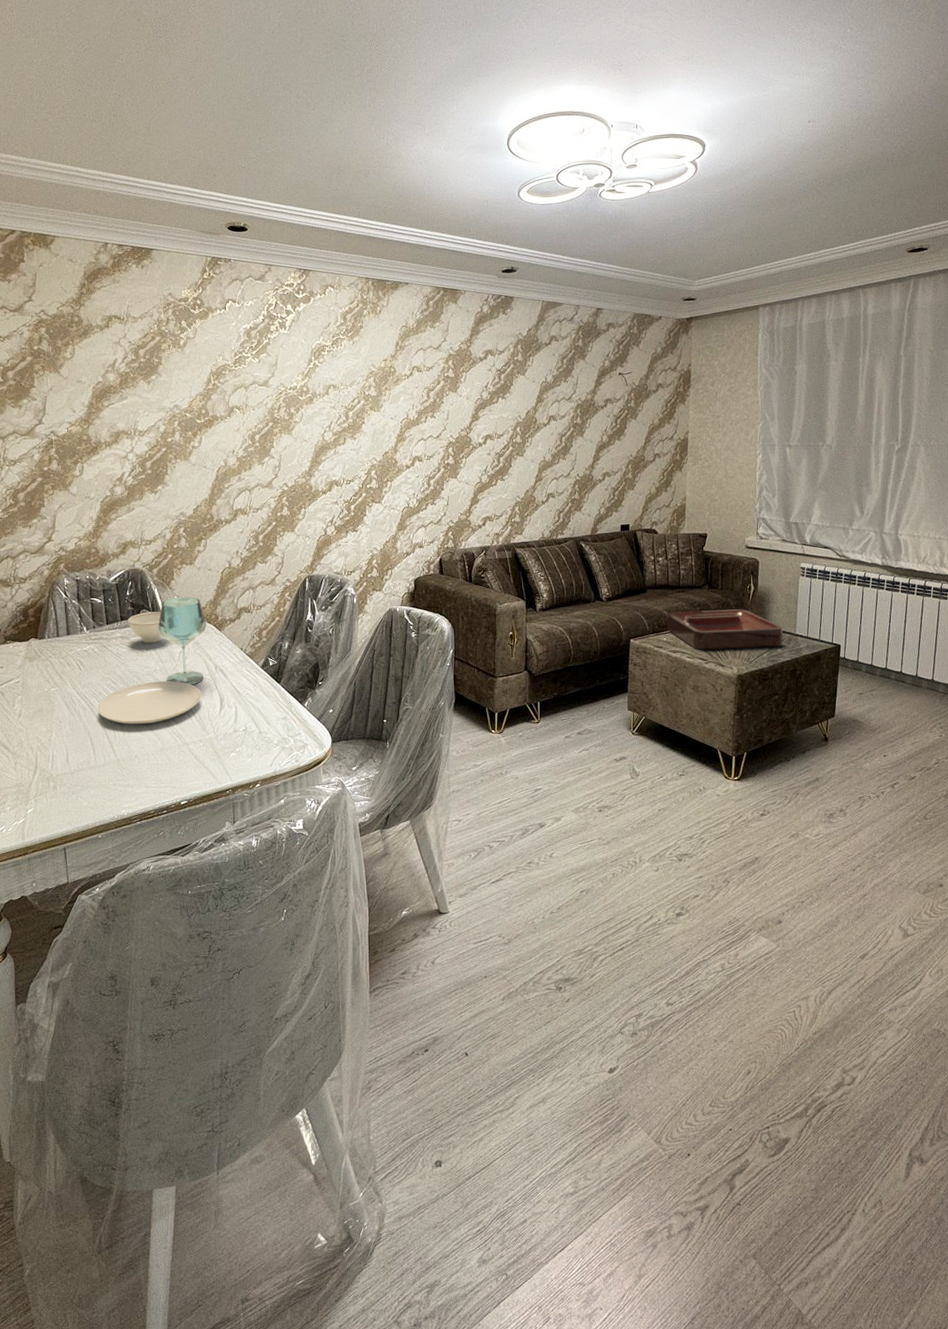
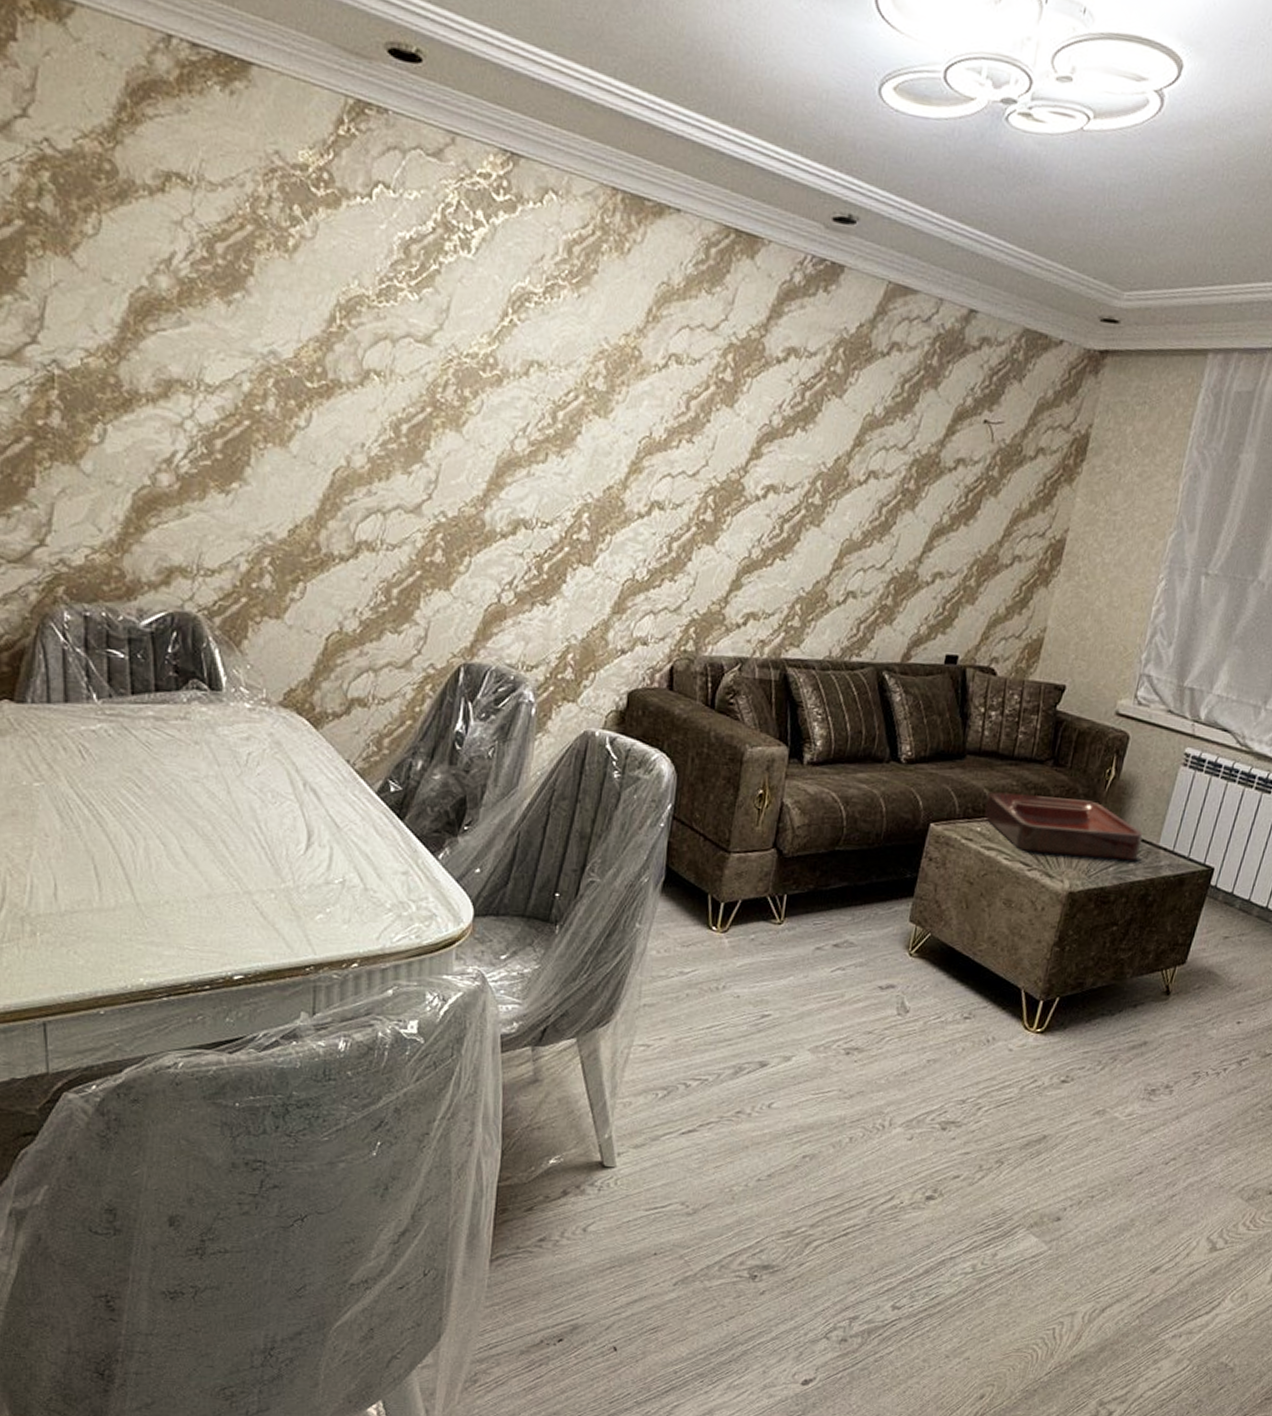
plate: present [97,681,202,725] -> none [108,792,279,856]
bowl: present [127,611,161,644] -> none [166,684,223,734]
wine glass: present [158,596,206,685] -> none [215,667,295,806]

